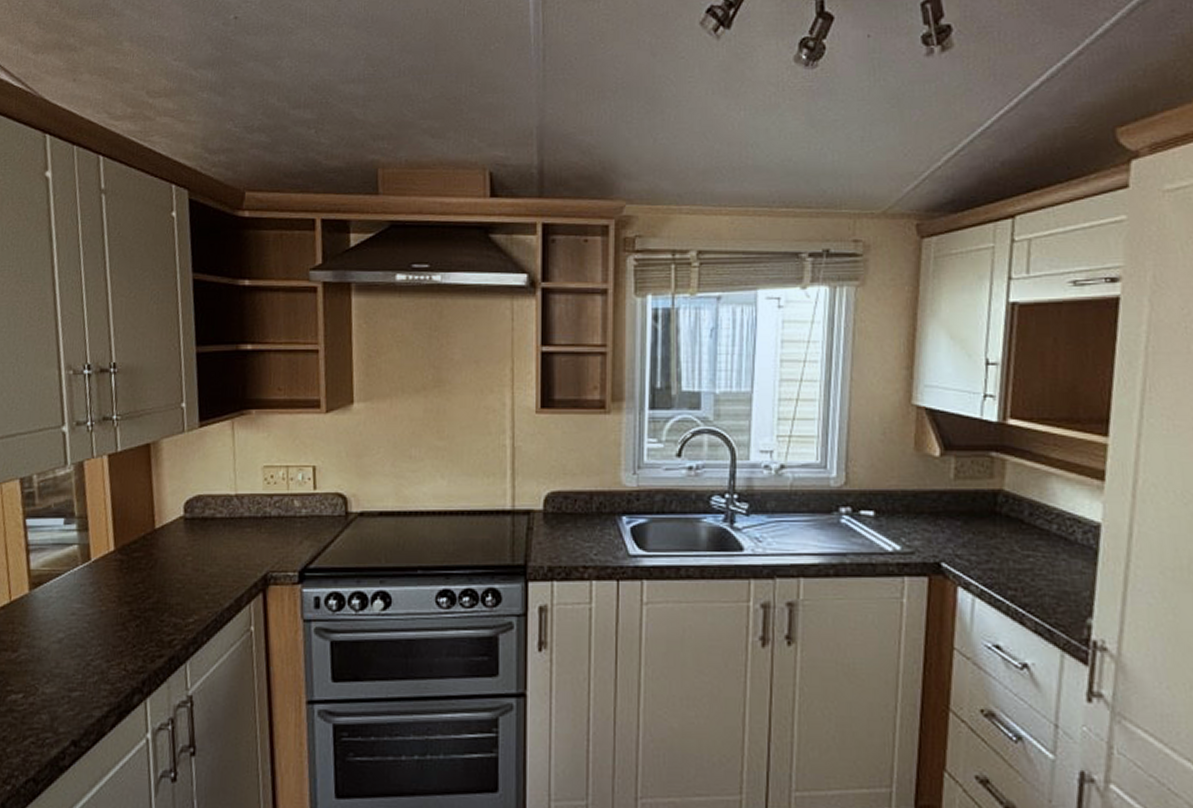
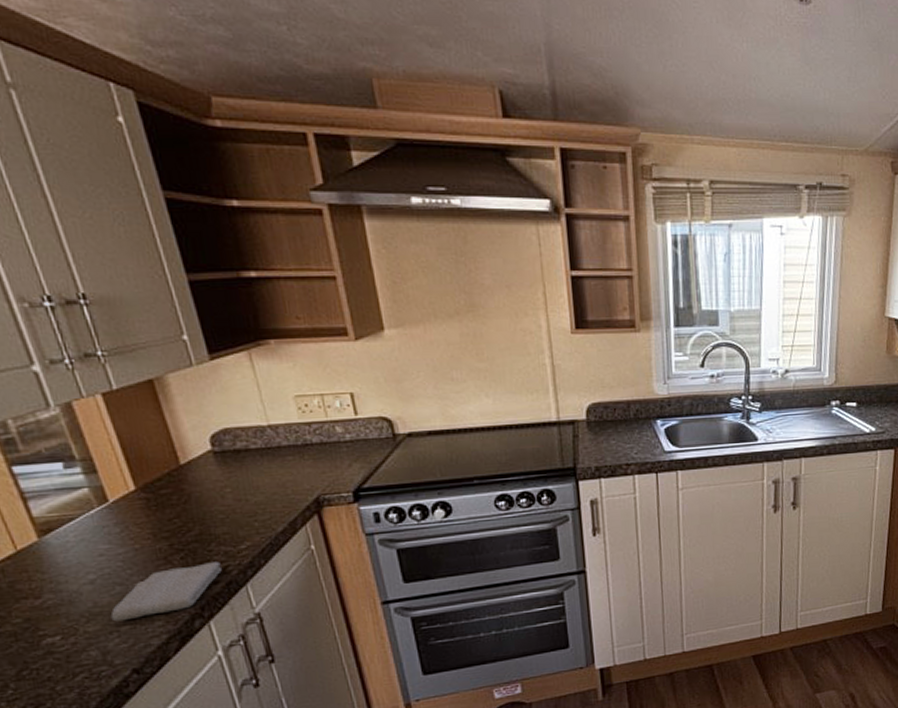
washcloth: none [66,633,168,686] -> present [110,562,222,622]

